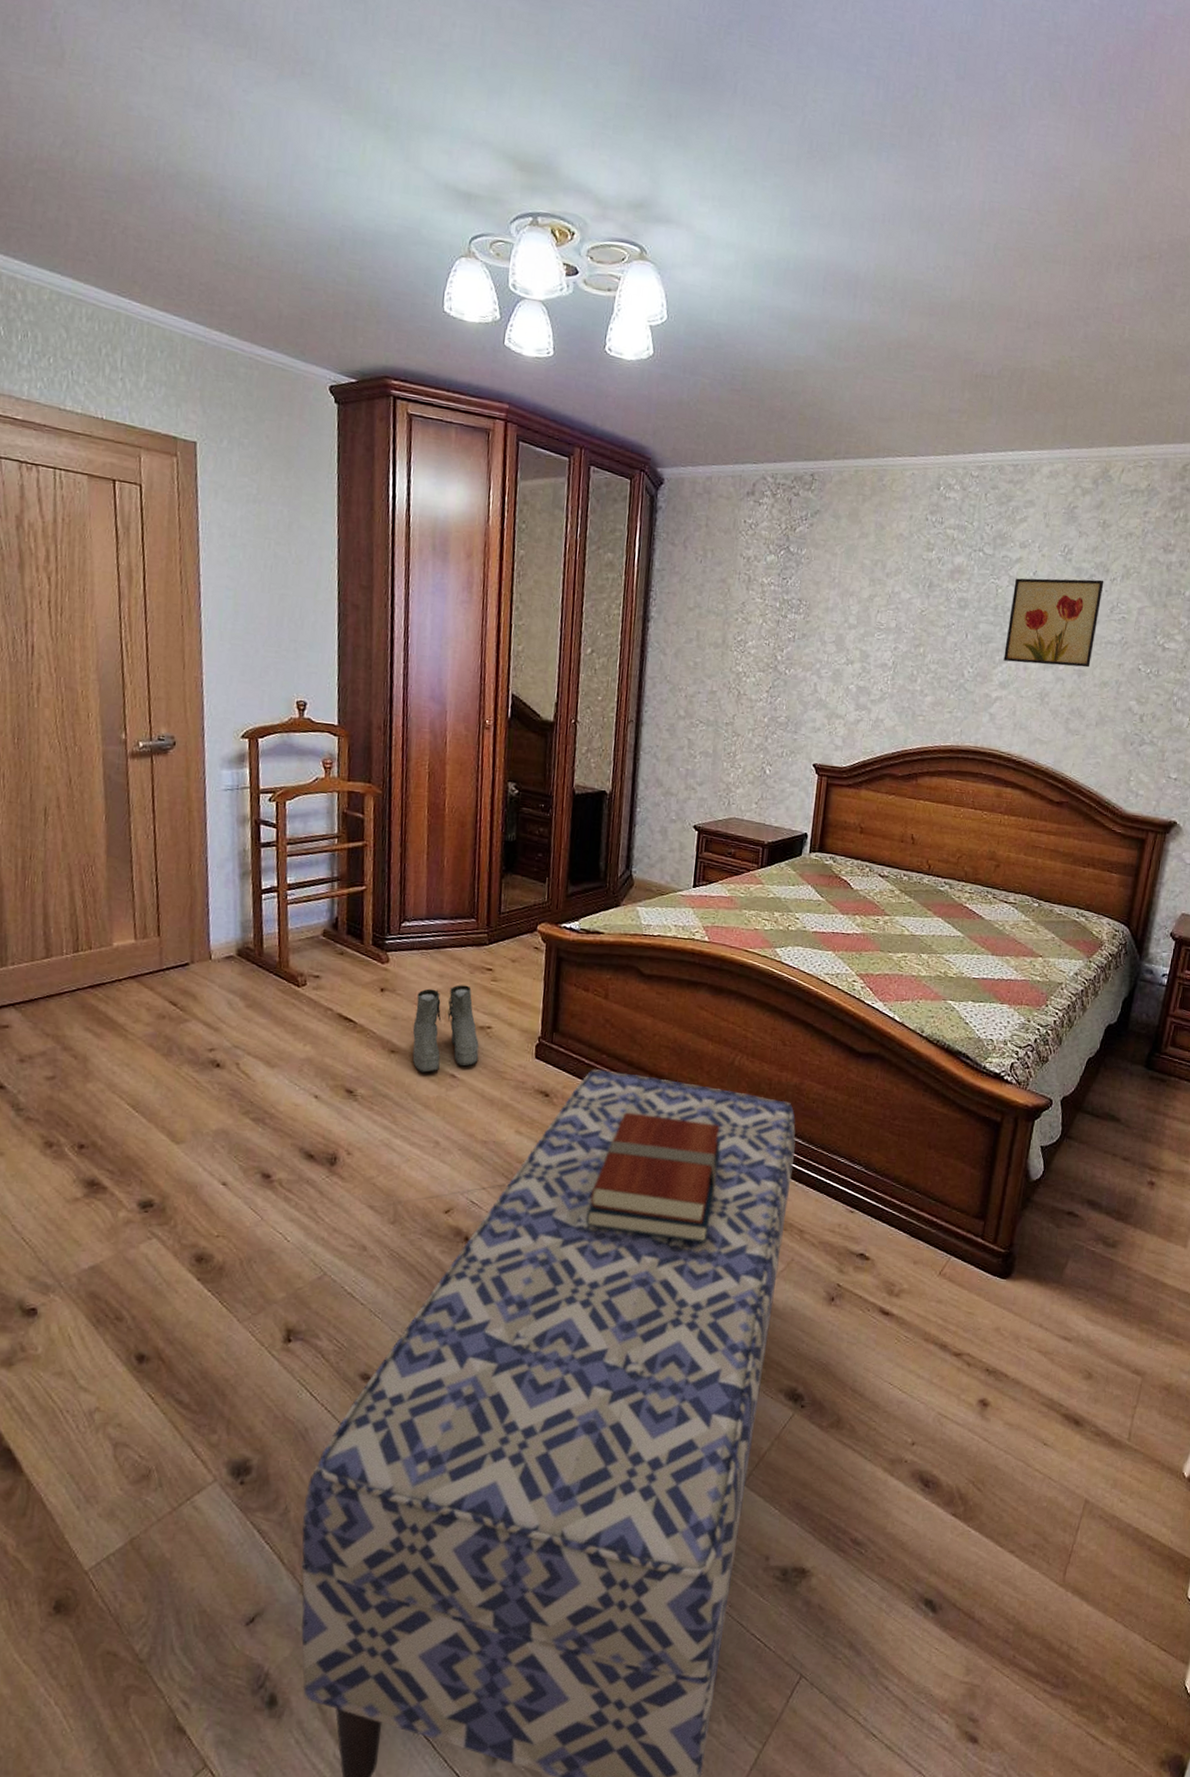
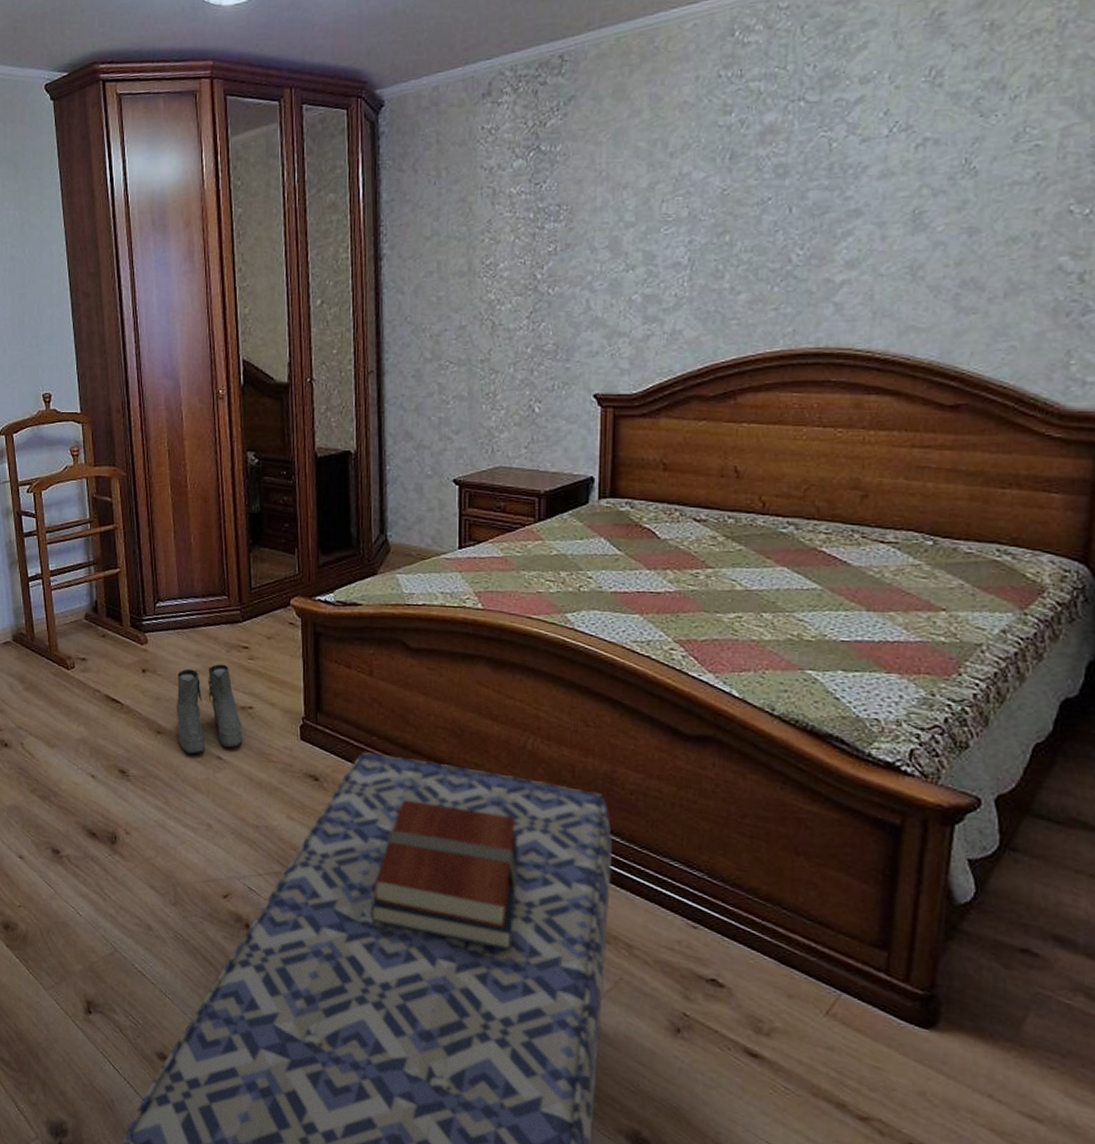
wall art: present [1003,578,1104,668] -> none [848,101,1000,233]

